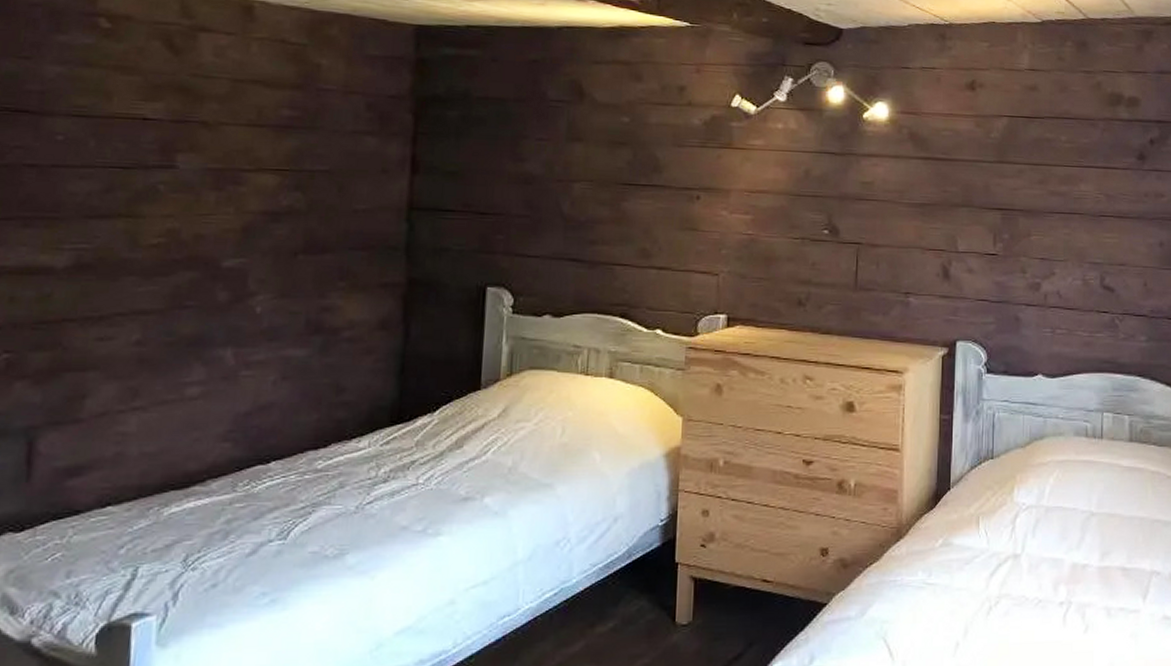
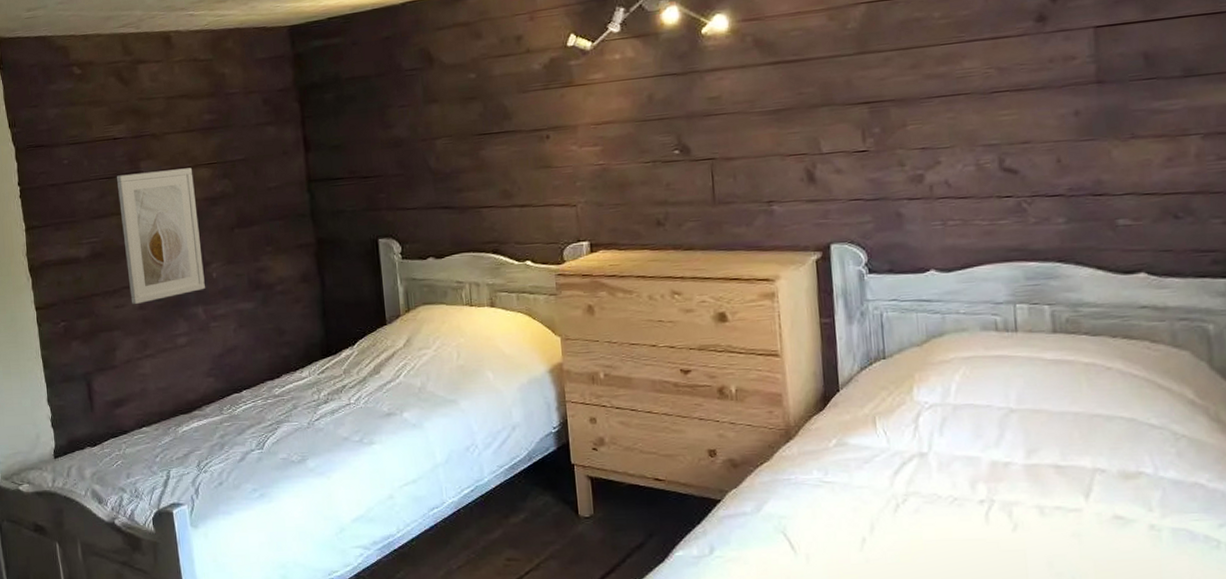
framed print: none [125,166,253,337] -> present [117,167,205,304]

